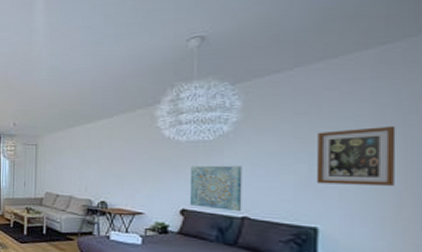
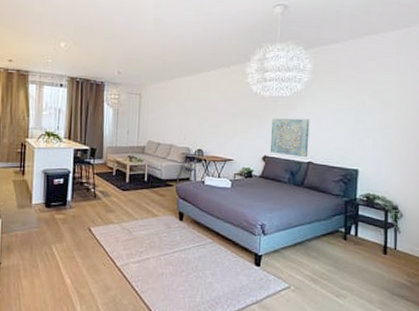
wall art: present [316,125,396,186] -> none [359,90,410,137]

